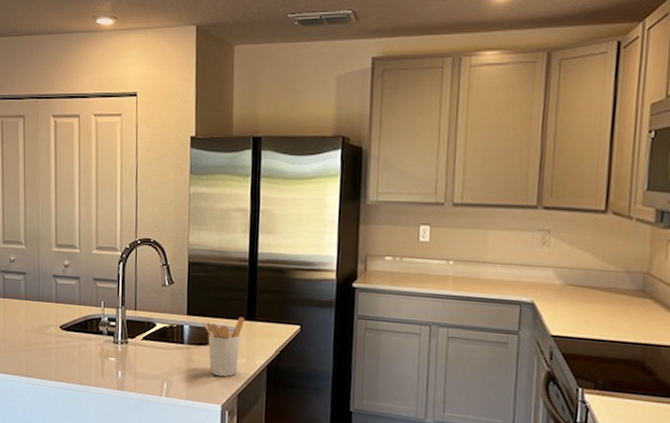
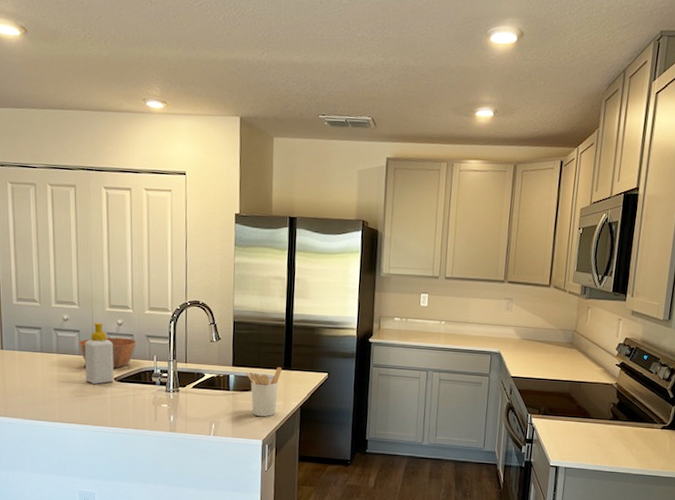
bowl: none [25,280,83,315] -> present [79,337,137,369]
soap bottle: none [30,263,60,333] -> present [84,322,114,384]

